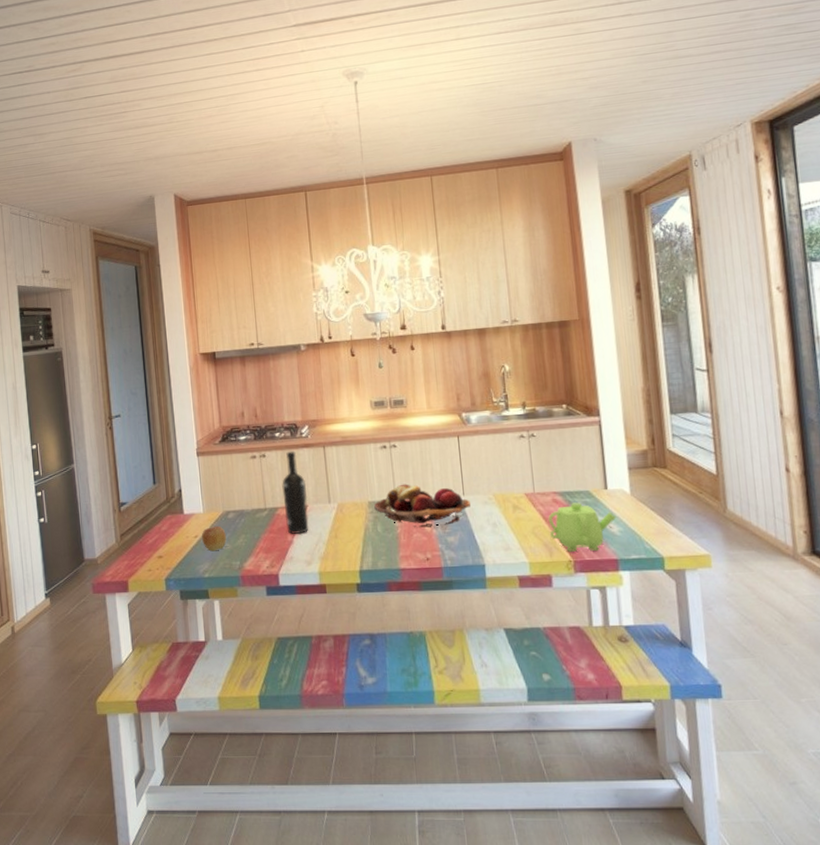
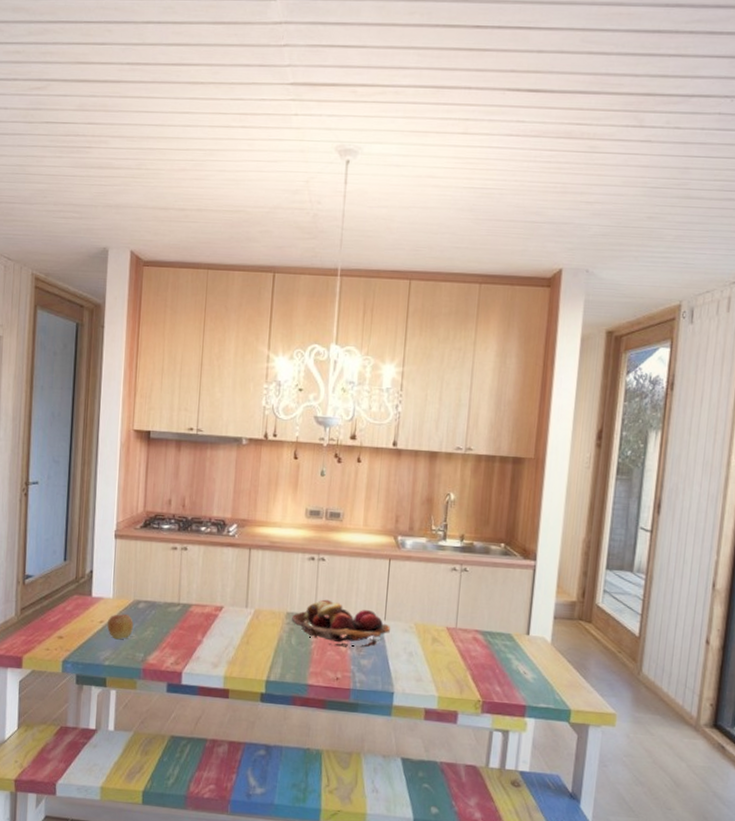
wine bottle: present [282,451,309,535] -> none [198,548,225,636]
coffeepot: present [548,502,617,552] -> none [463,643,533,694]

